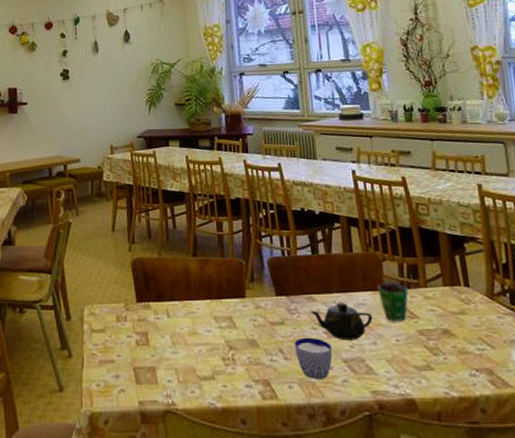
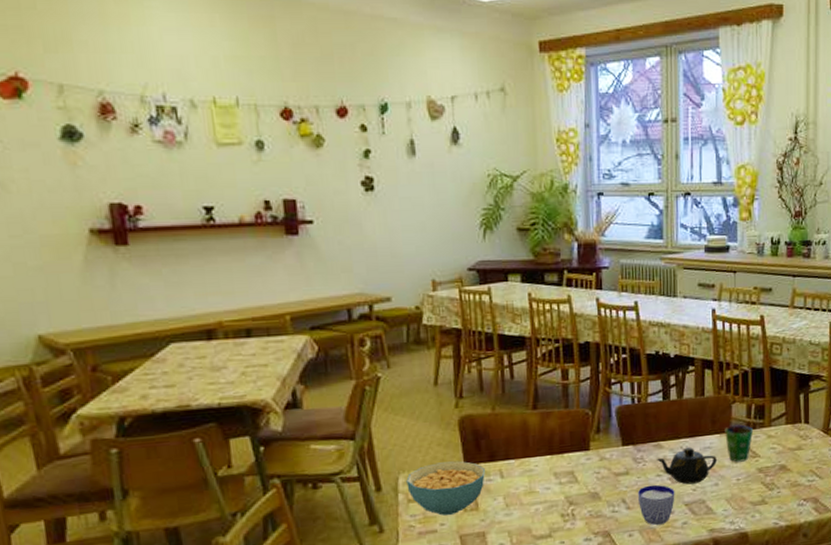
cereal bowl: none [90,298,154,347] -> present [406,460,485,516]

